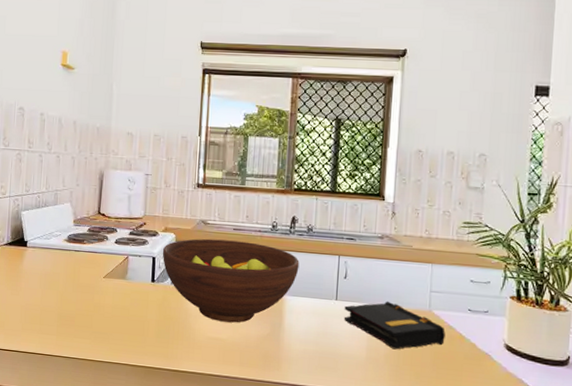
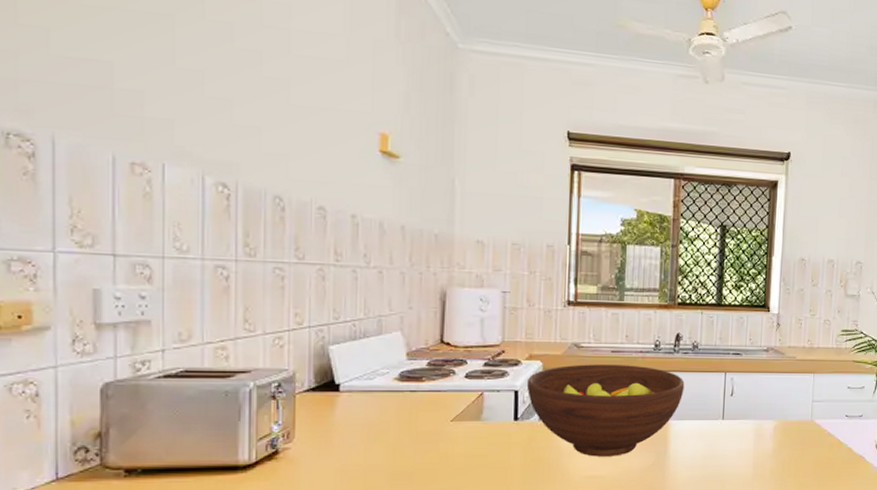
book: present [343,301,445,350] -> none [730,415,826,463]

